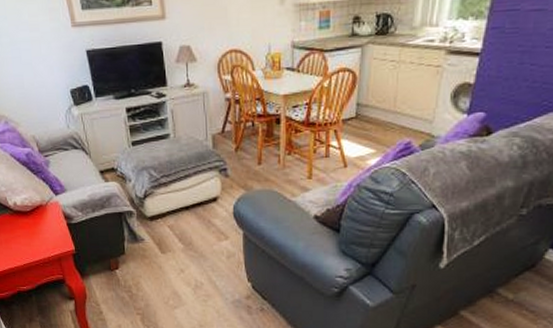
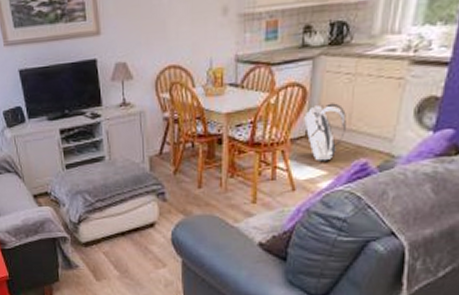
backpack: none [354,87,392,140] -> present [304,103,346,161]

